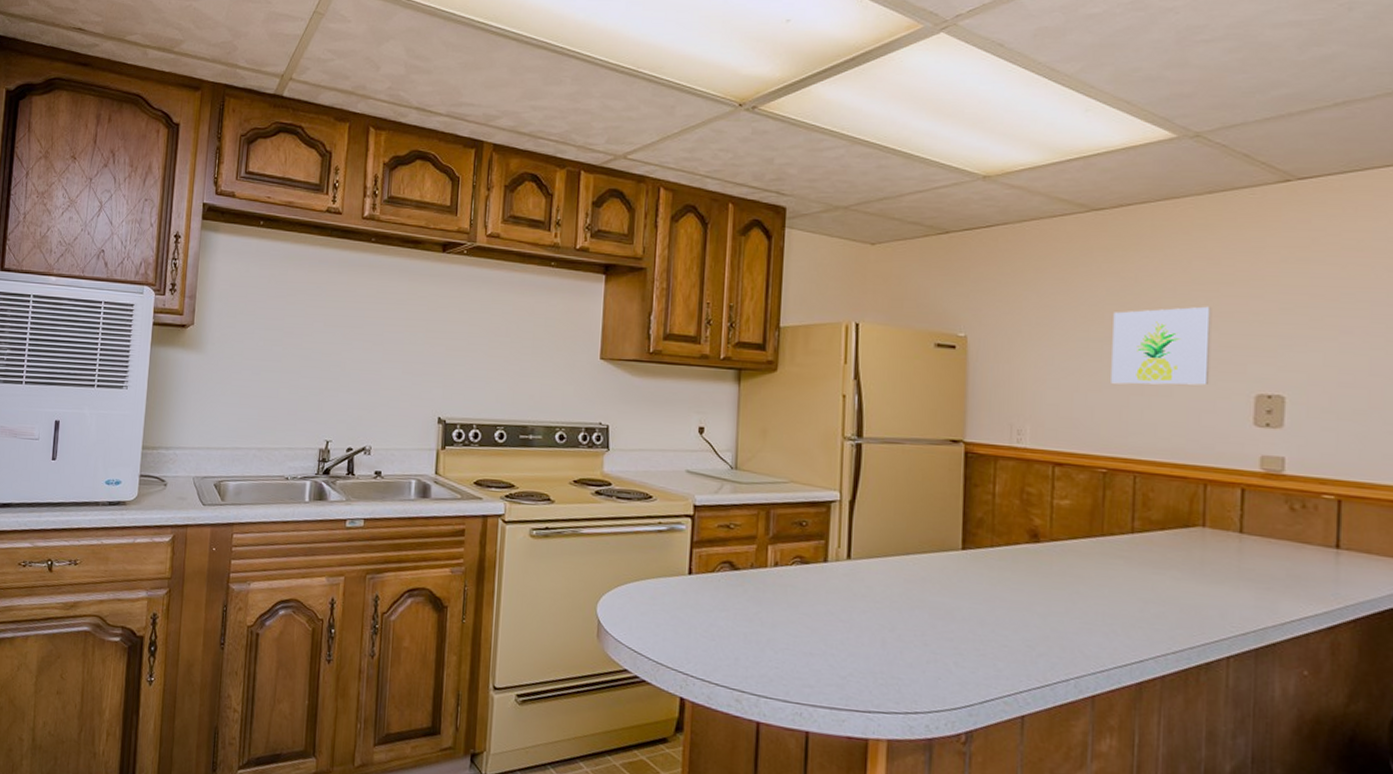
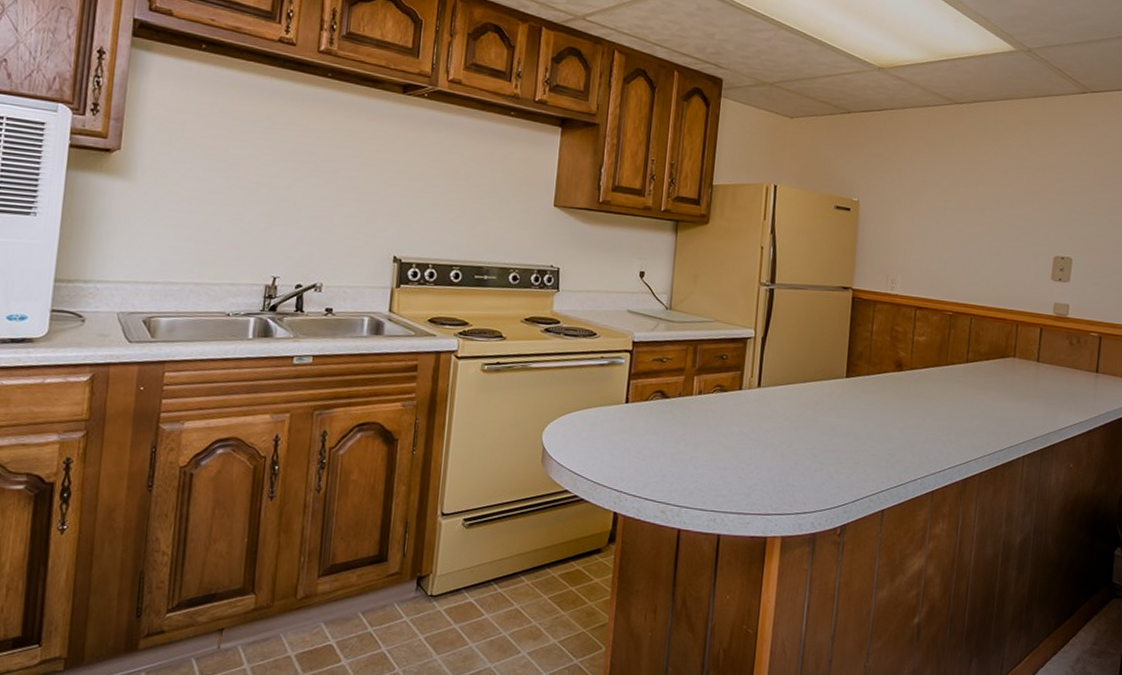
wall art: present [1111,306,1212,386] -> none [959,186,1031,248]

